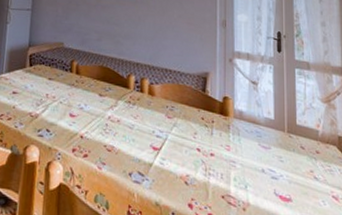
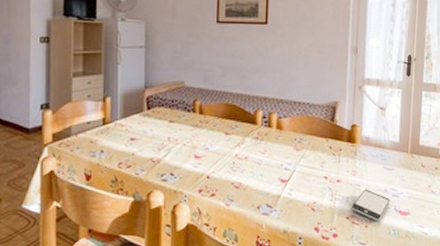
smartphone: none [226,166,269,205] -> present [351,189,390,221]

